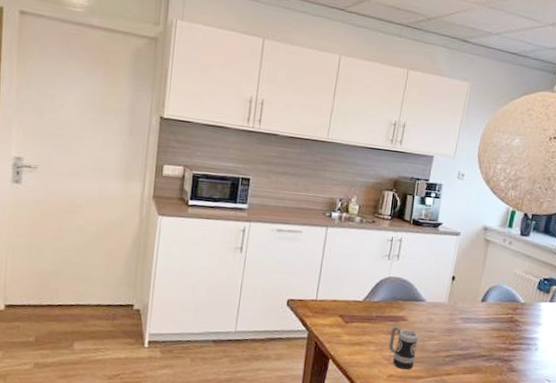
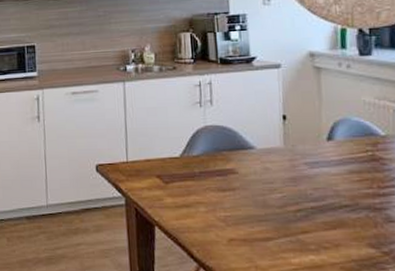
mug: present [388,326,418,370] -> none [221,181,258,230]

